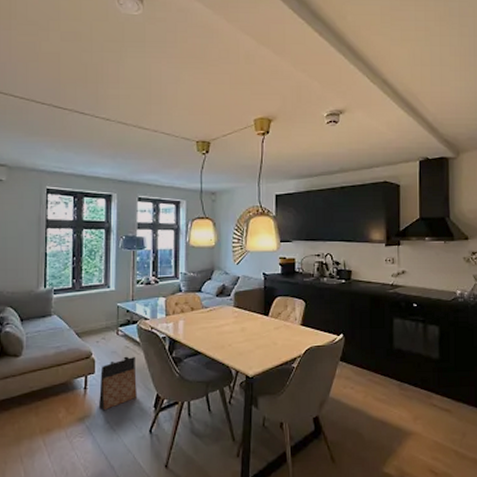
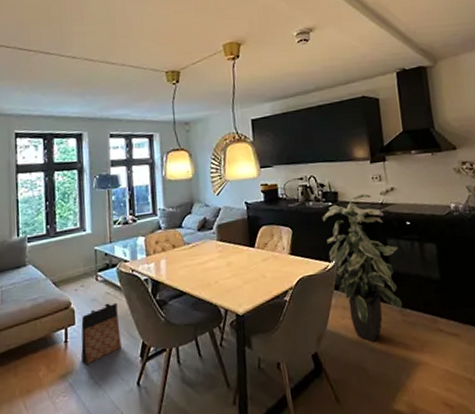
indoor plant: none [334,274,404,411] -> present [322,193,403,342]

